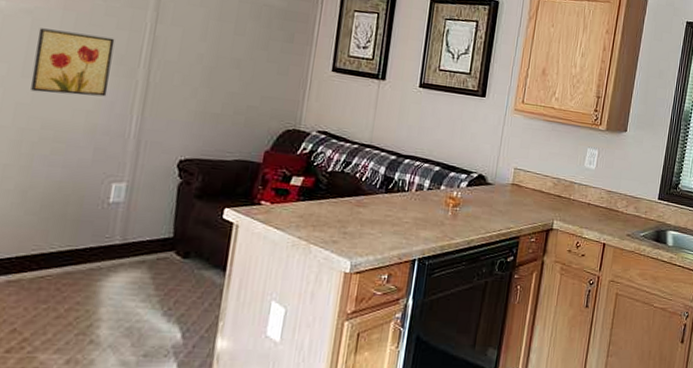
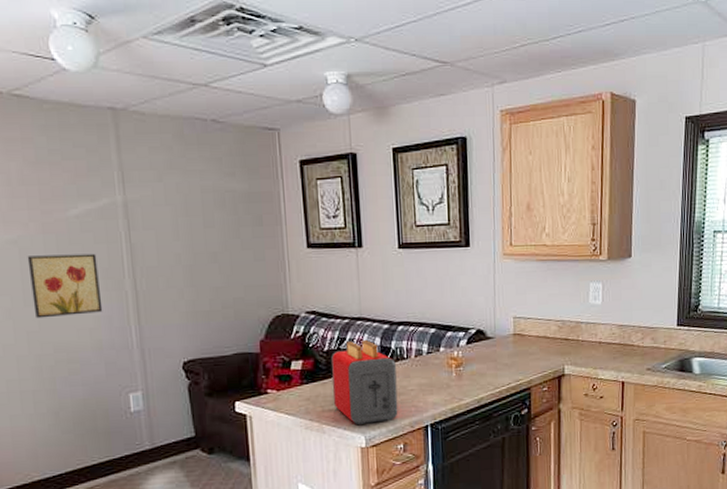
toaster: none [326,166,396,250] -> present [331,340,398,424]

